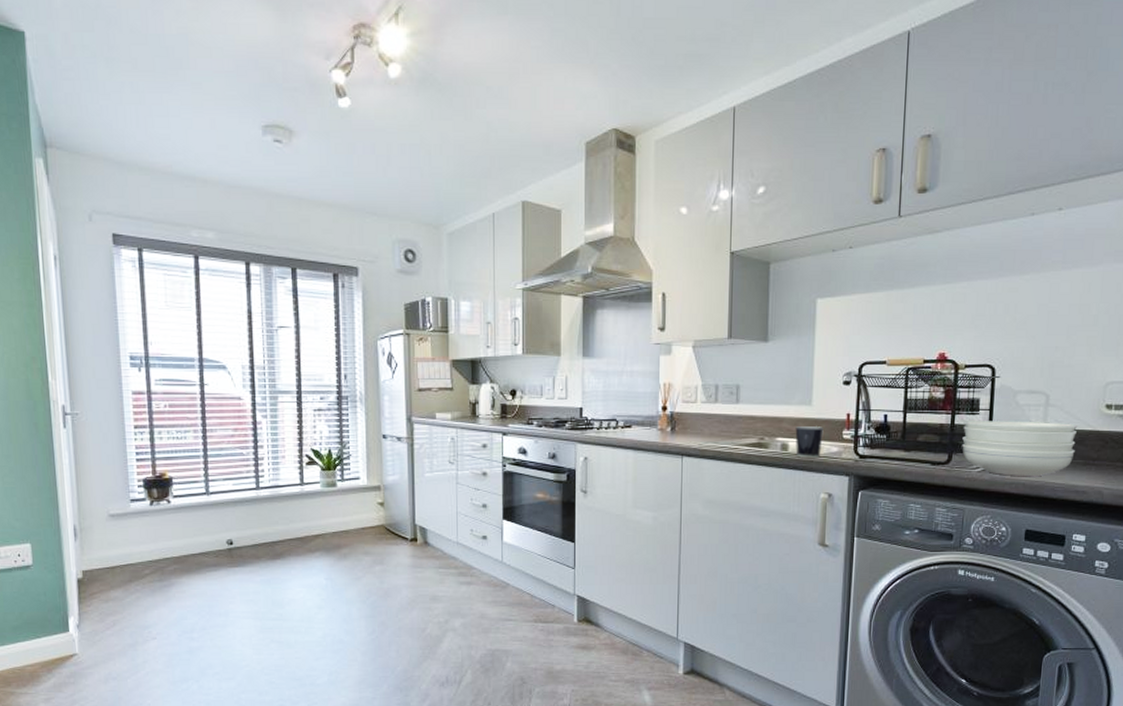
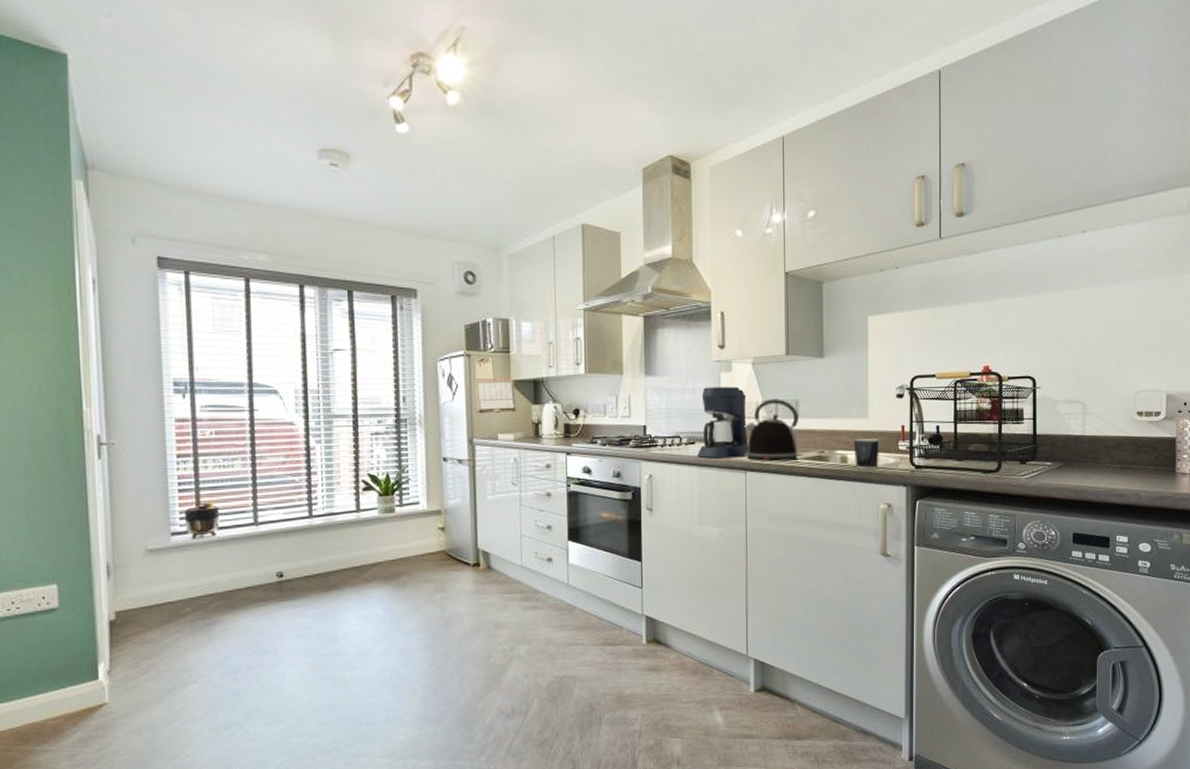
coffee maker: none [634,370,686,443] -> present [697,386,749,459]
kettle: none [682,383,740,448] -> present [744,399,801,462]
bowl: present [962,421,1078,477] -> none [1010,429,1114,483]

